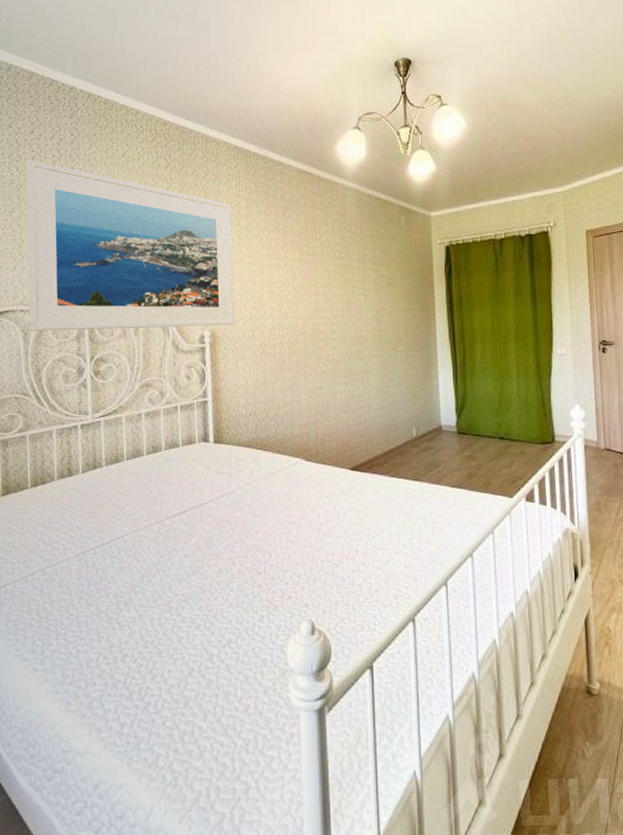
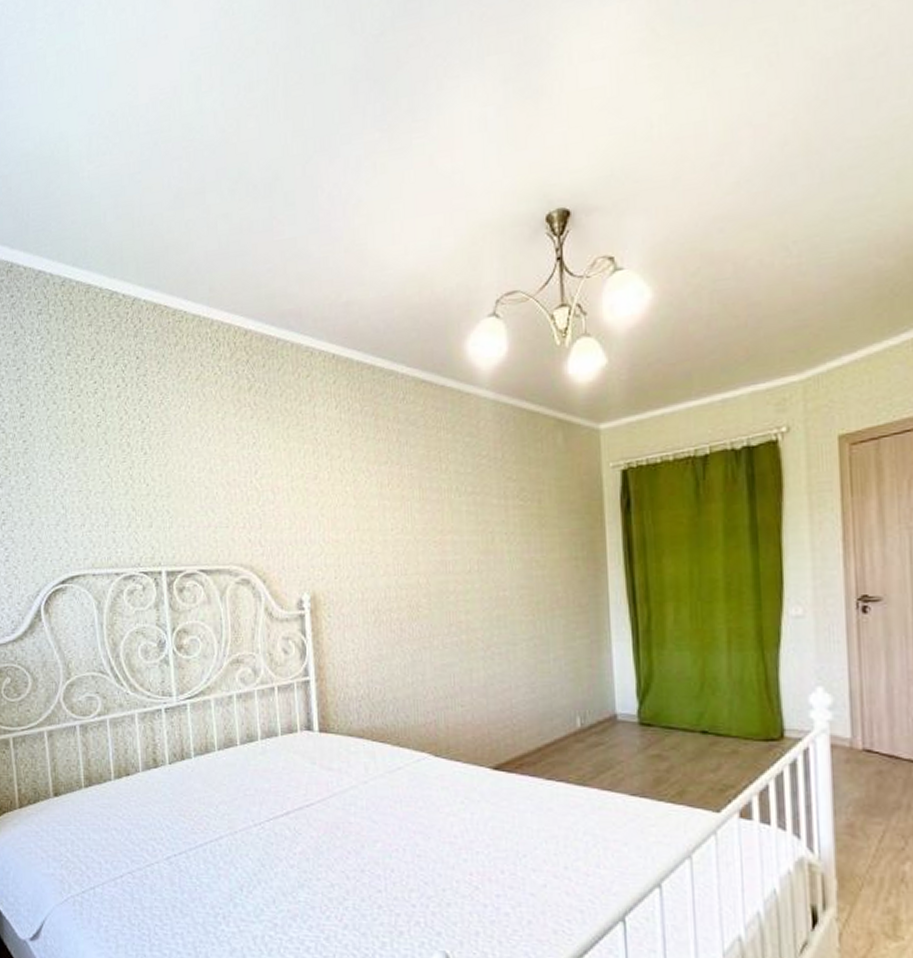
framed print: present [25,159,234,332] -> none [88,392,339,599]

